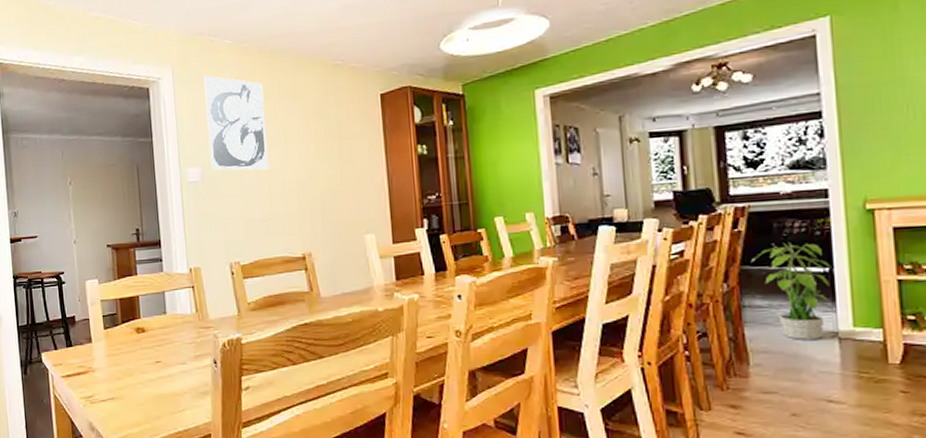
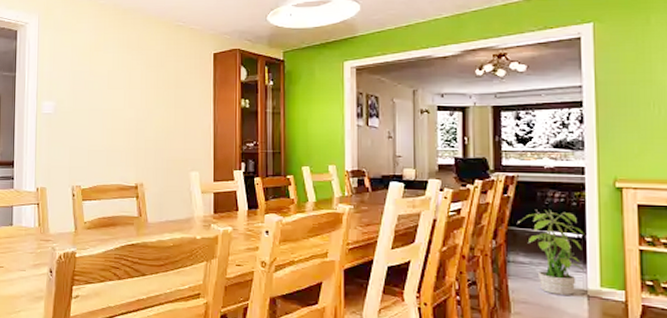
wall art: present [204,75,269,171] -> none [63,24,114,109]

